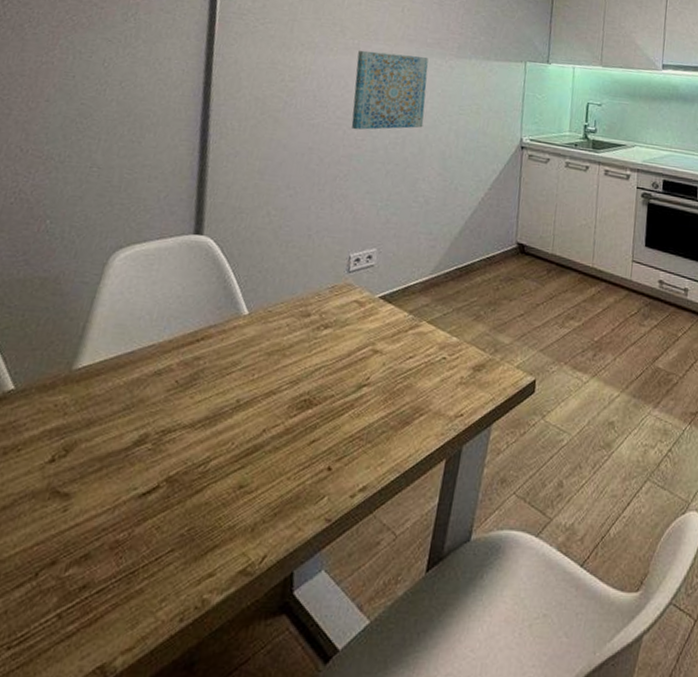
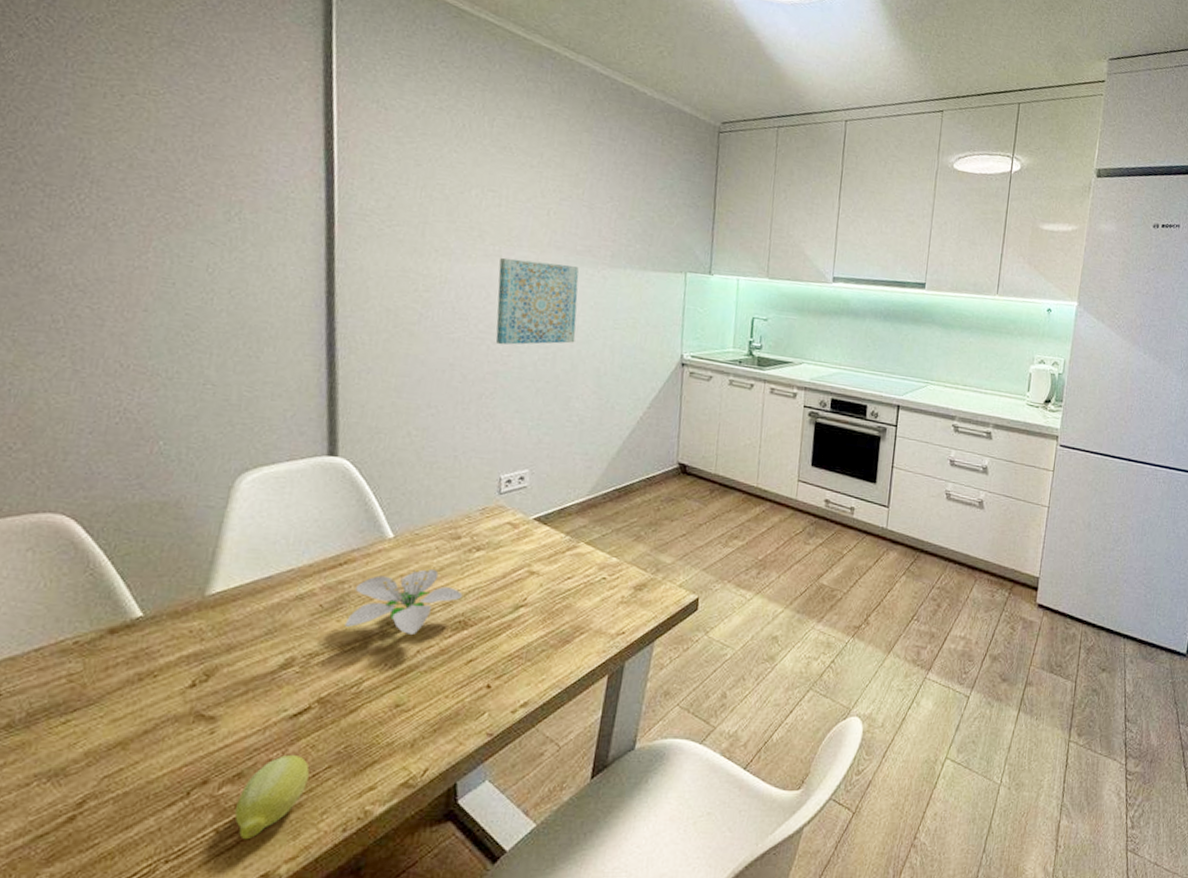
fruit: none [77,535,153,627] -> present [234,754,310,840]
flower: none [197,345,310,413] -> present [344,568,463,634]

